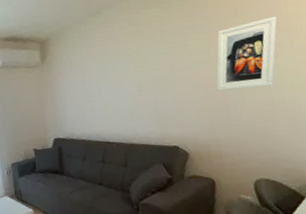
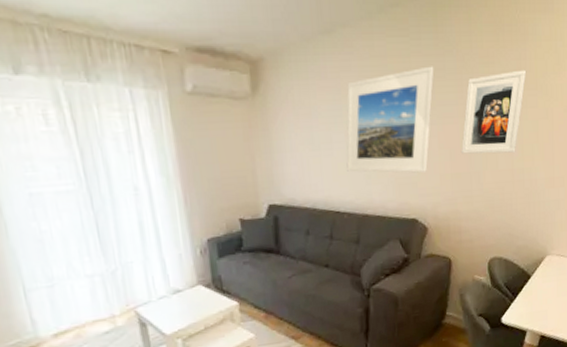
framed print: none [111,25,185,112] -> present [346,66,434,173]

